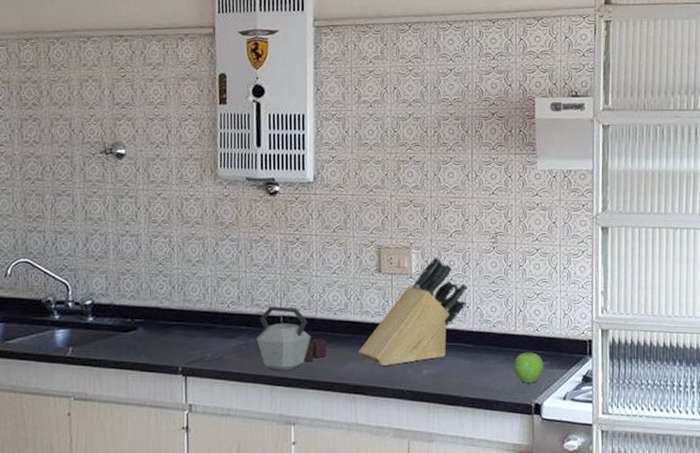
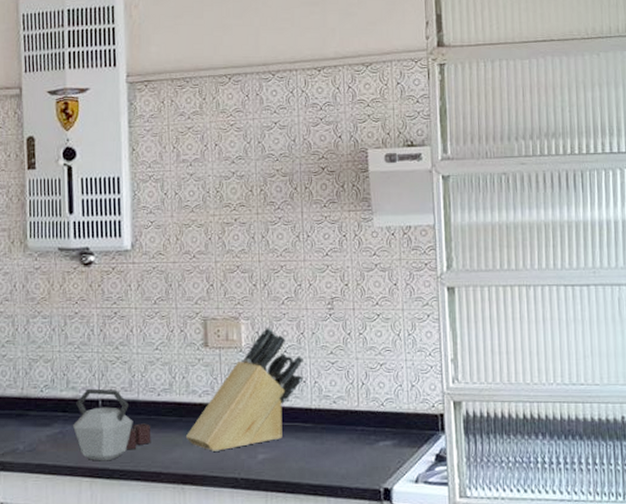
fruit: present [514,352,544,383] -> none [358,430,392,465]

